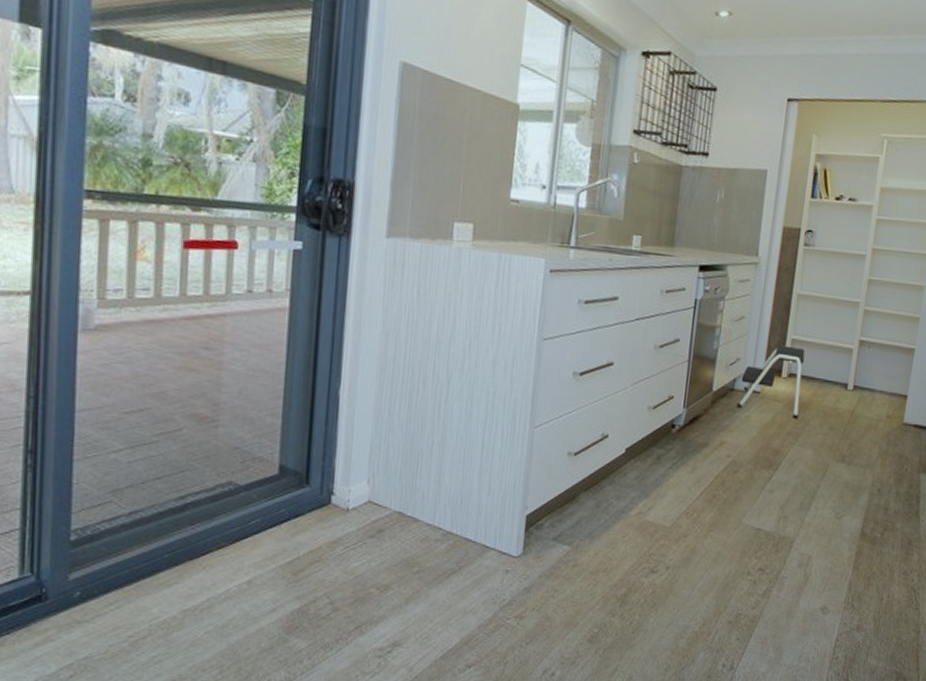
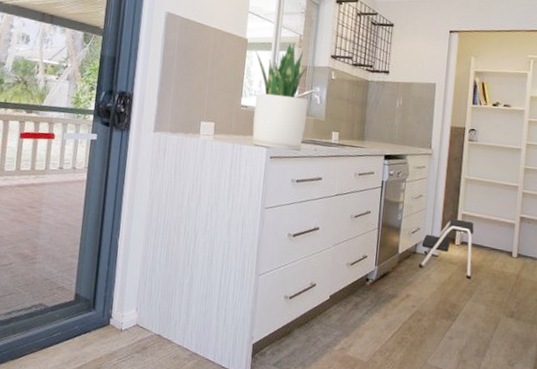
planter: none [526,112,602,262] -> present [252,43,309,151]

